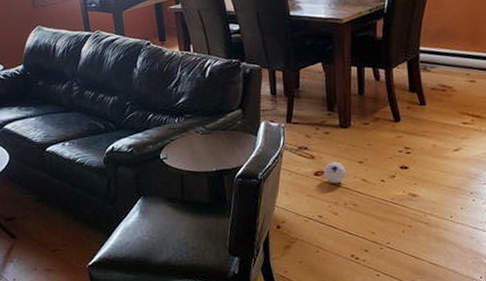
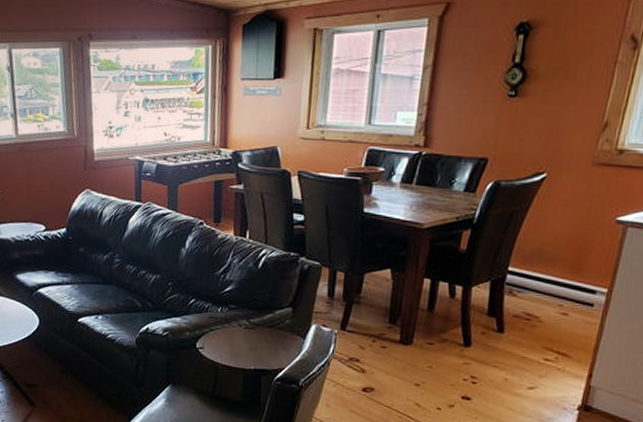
ball: present [324,162,347,184] -> none [373,379,400,404]

